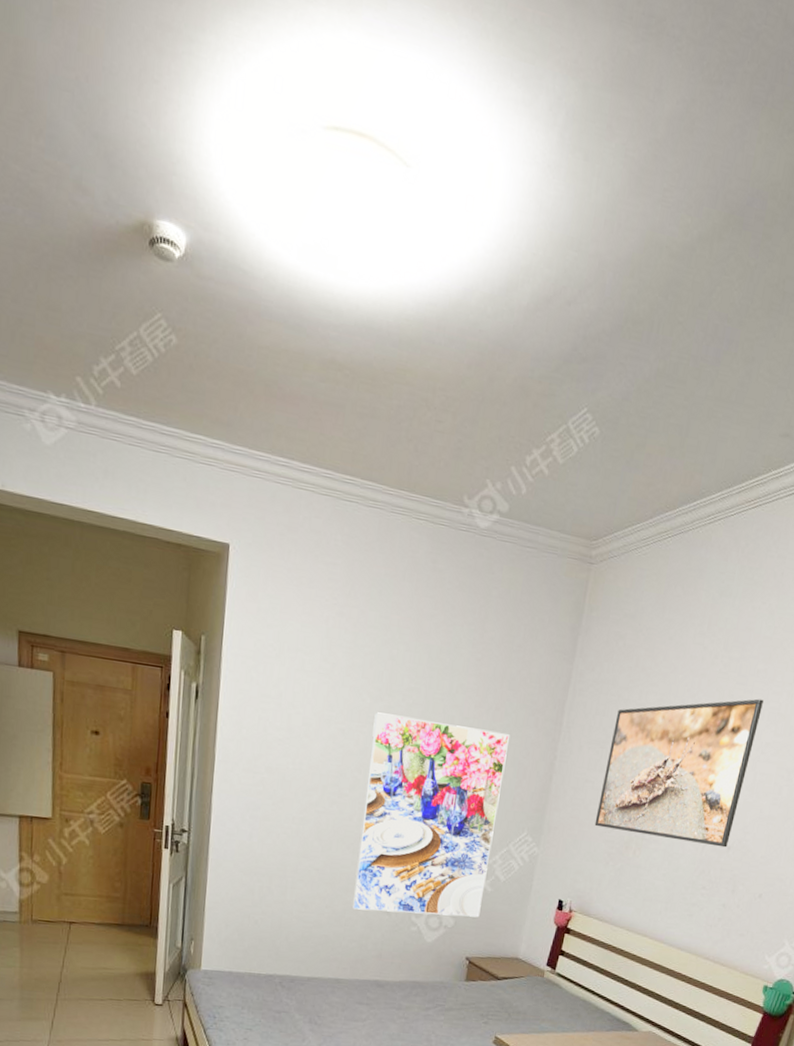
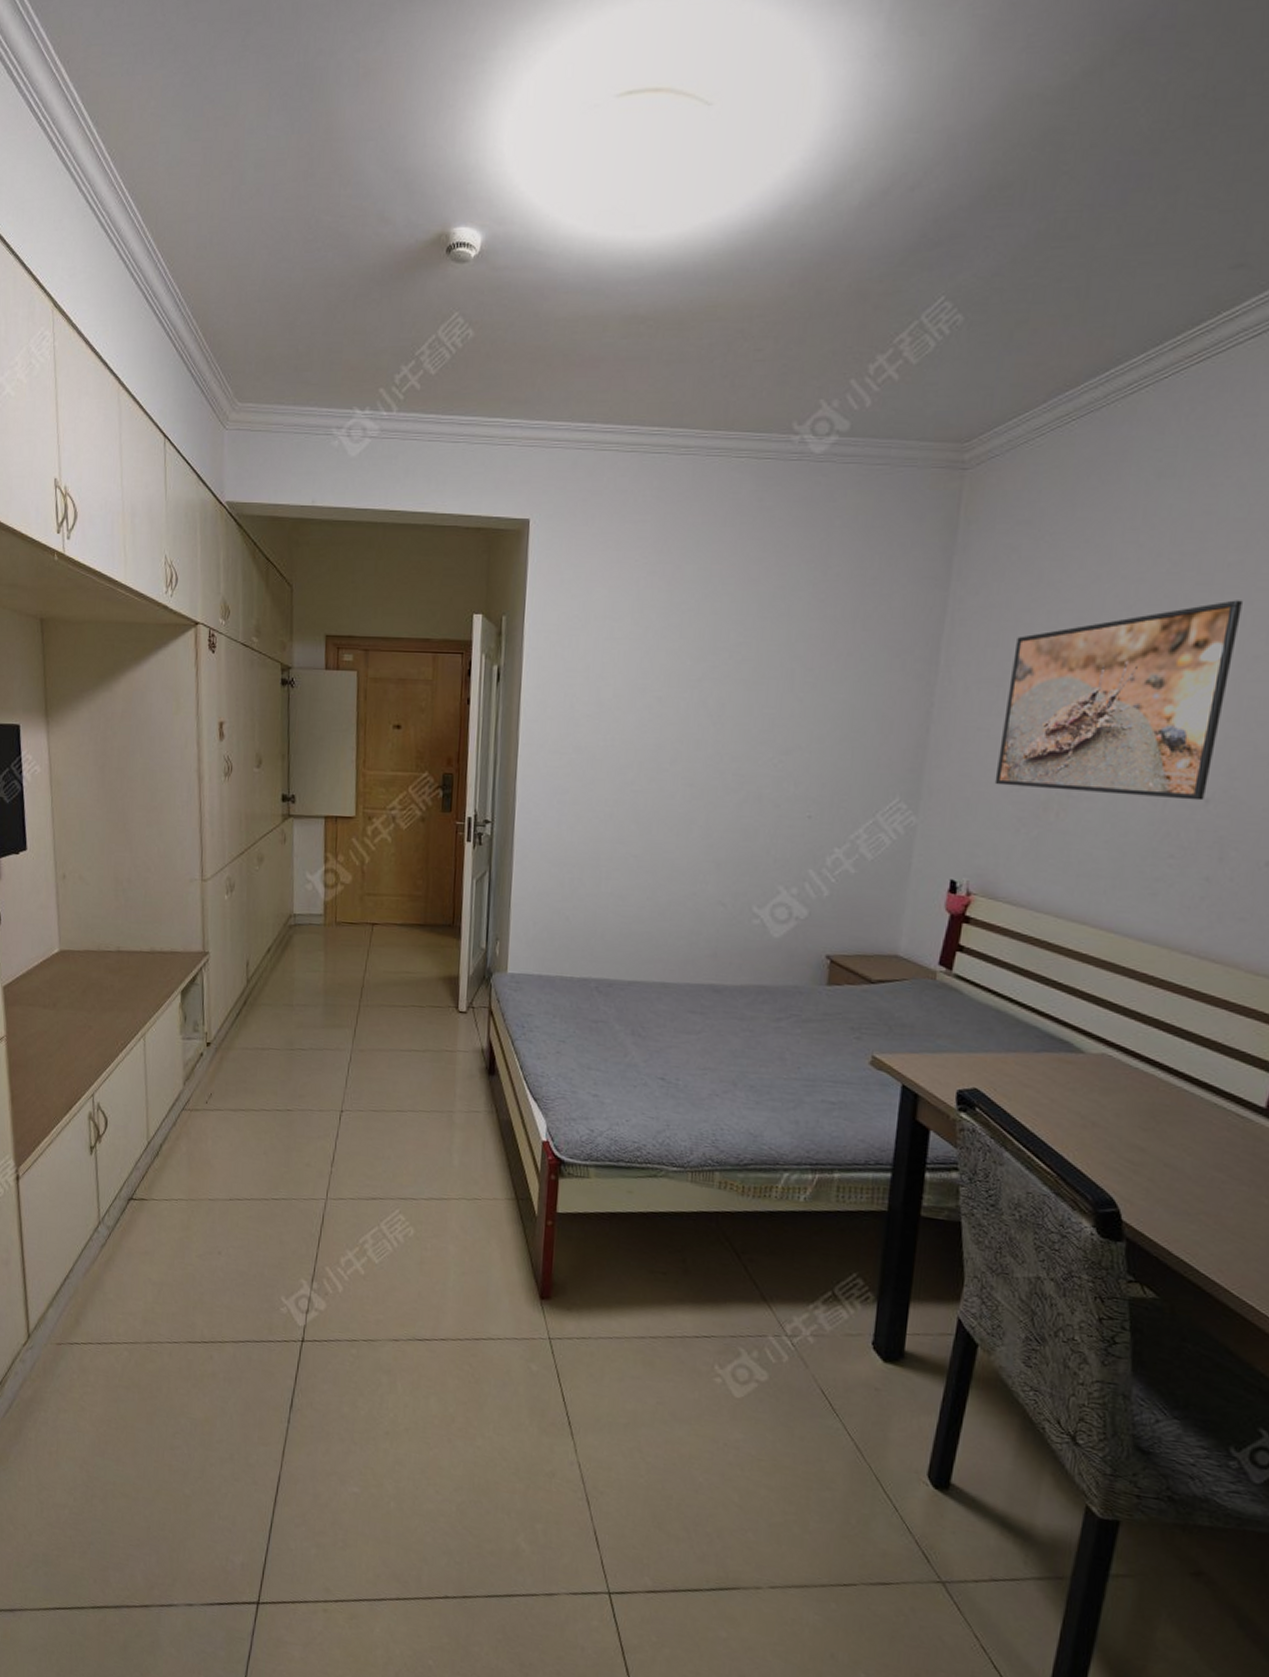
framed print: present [351,712,509,918] -> none [677,674,868,906]

